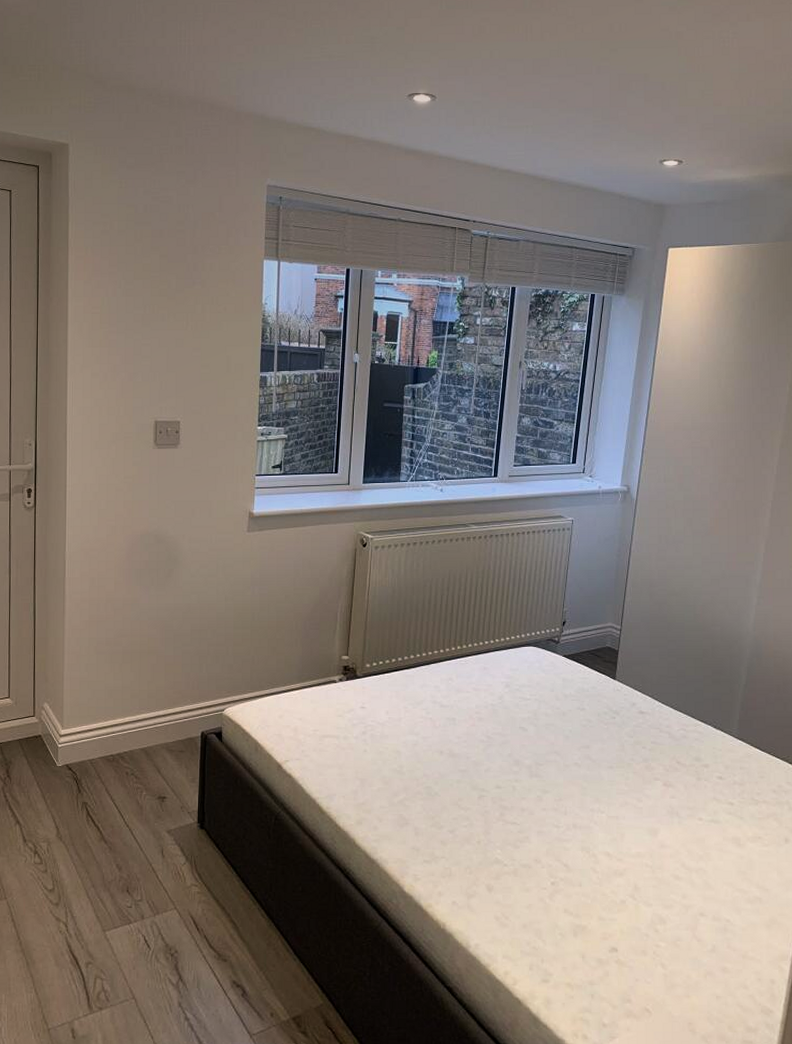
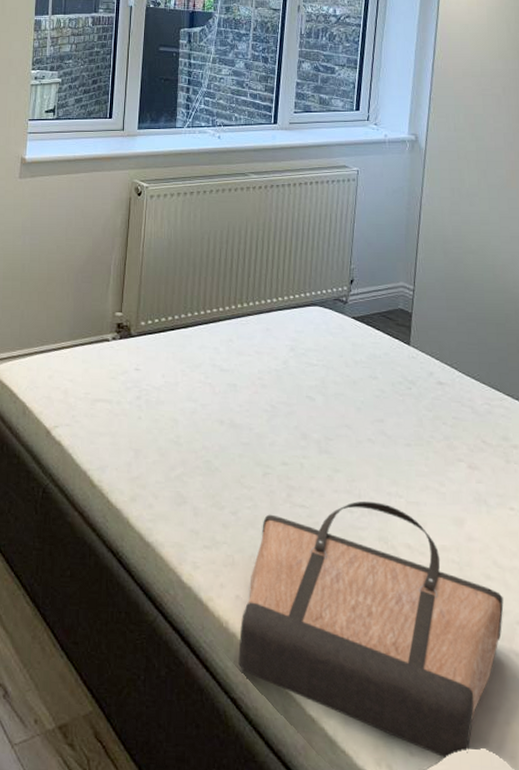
shopping bag: none [454,817,689,1027] -> present [238,500,504,759]

